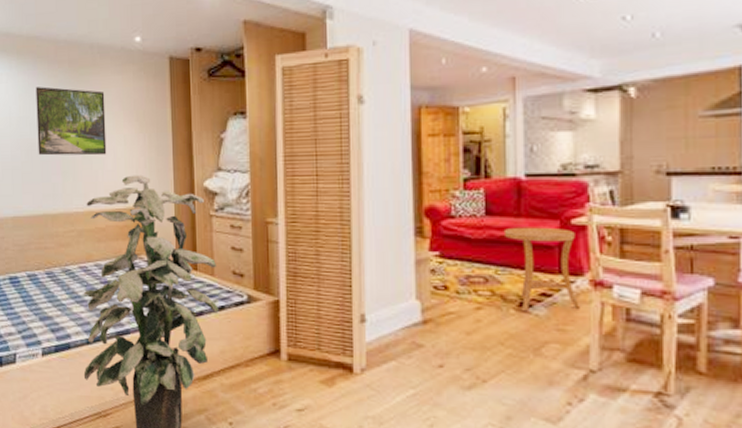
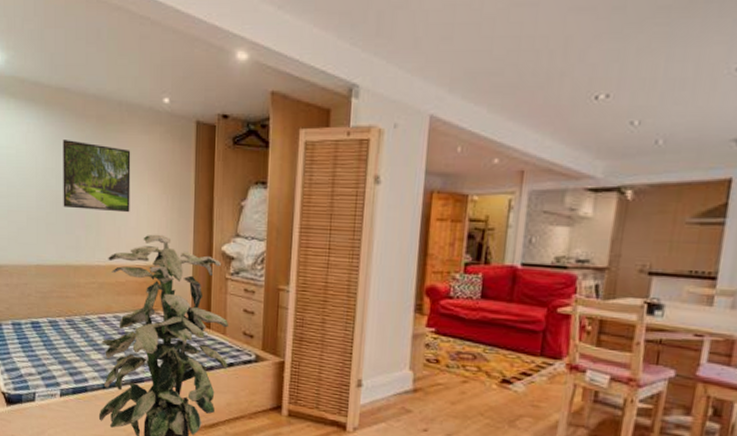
side table: present [503,227,580,312] -> none [495,311,559,388]

